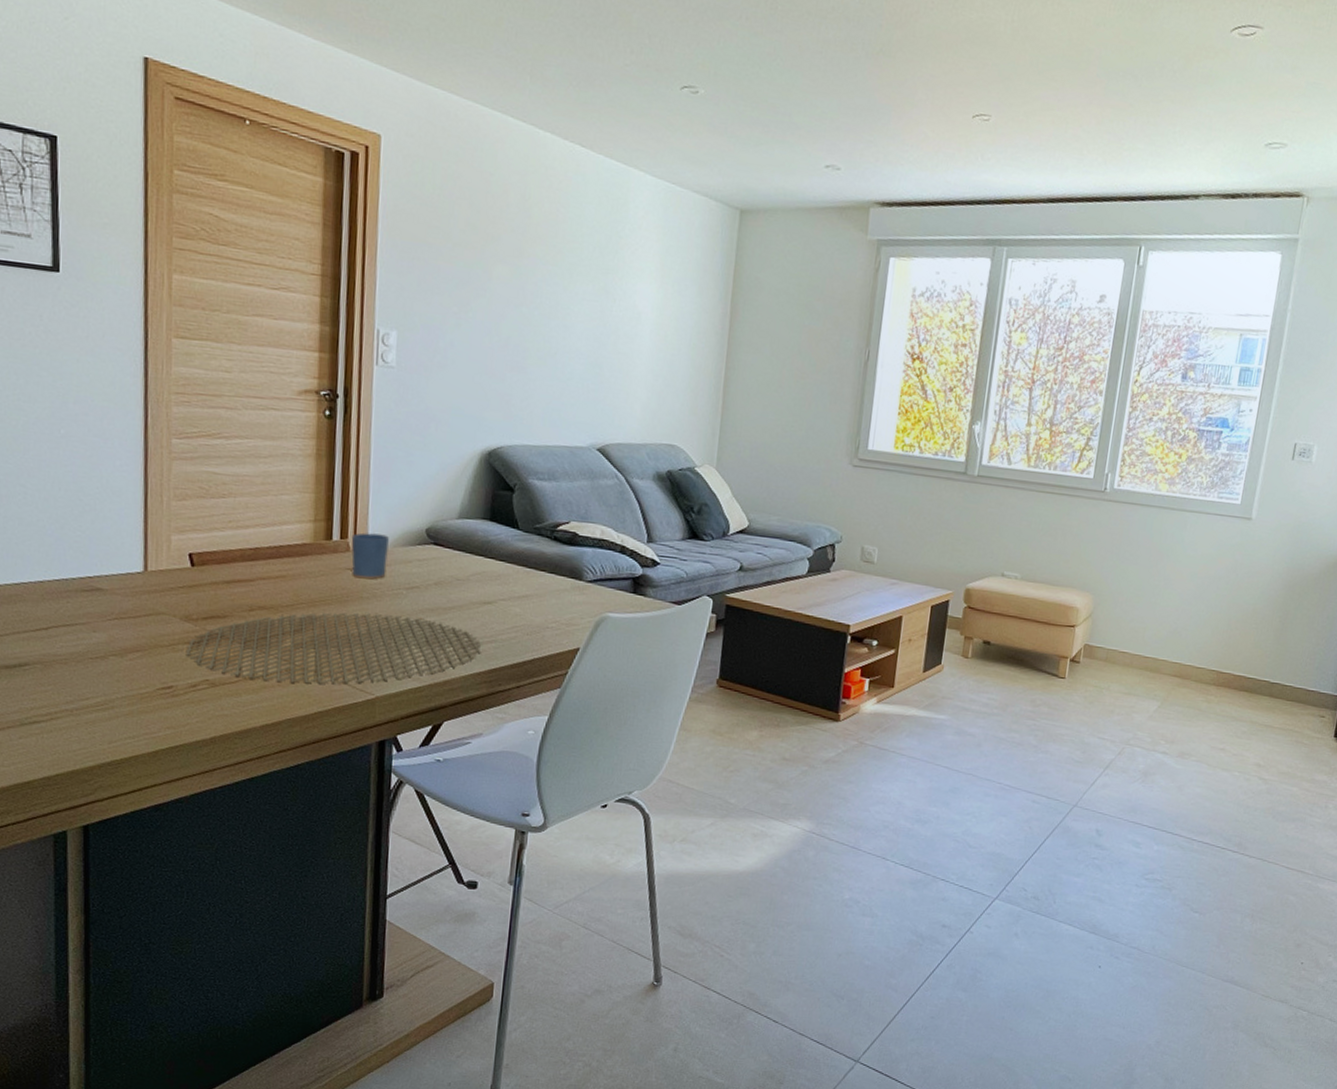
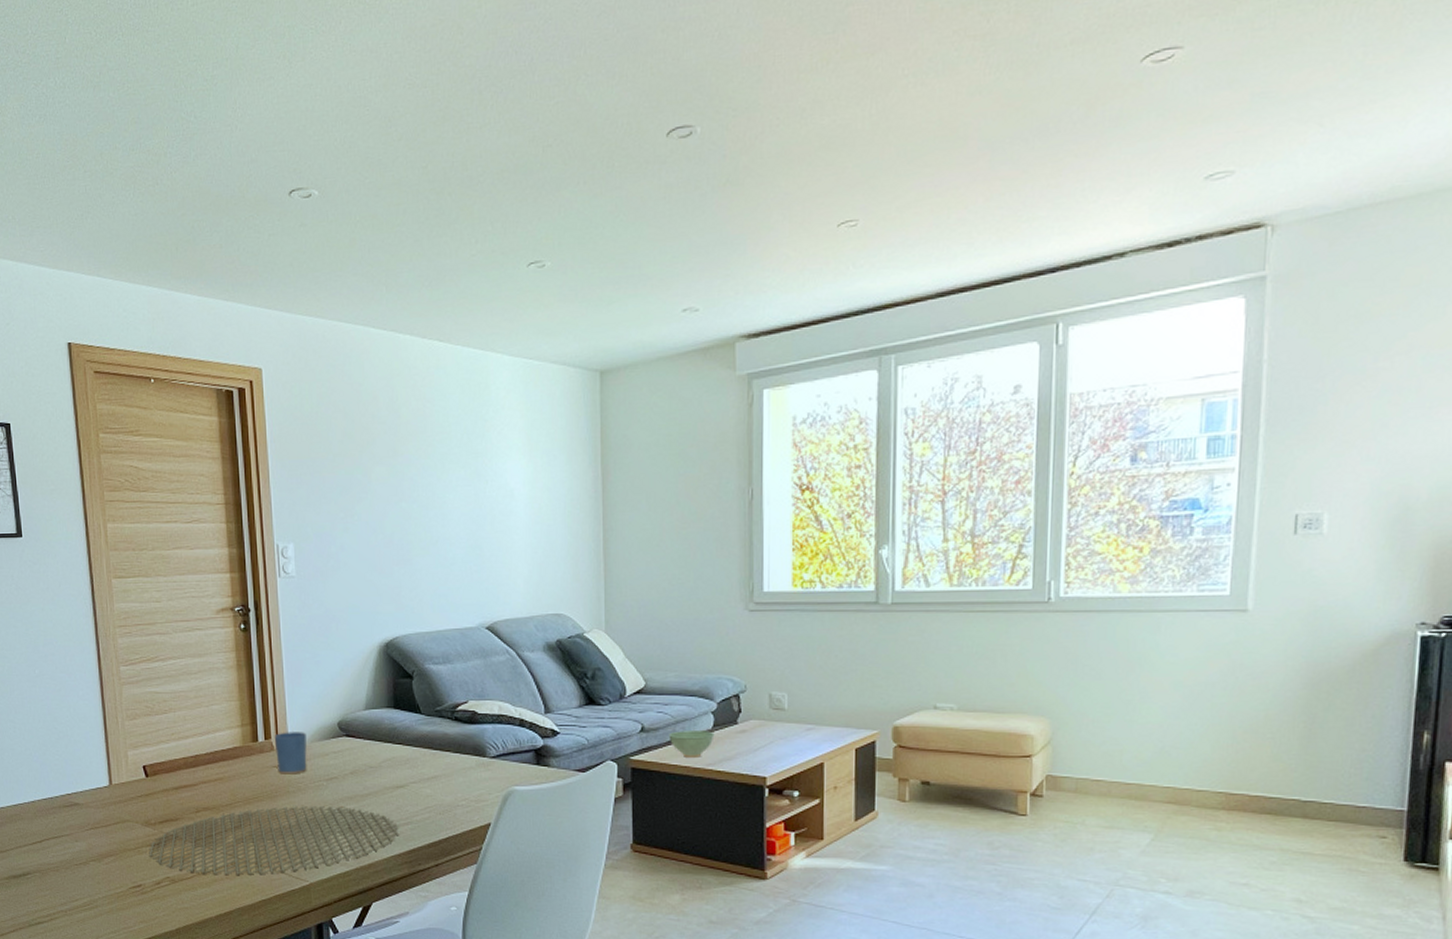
bowl: none [765,573,808,601] -> present [668,731,715,757]

